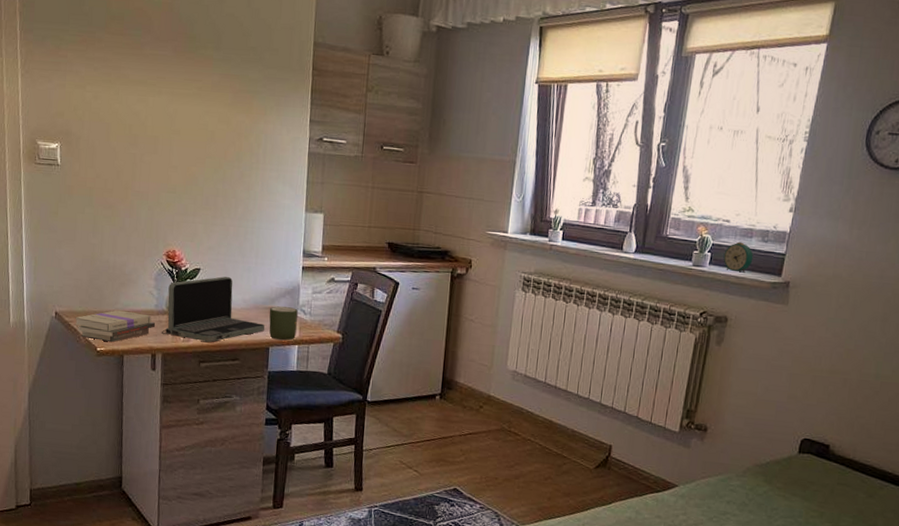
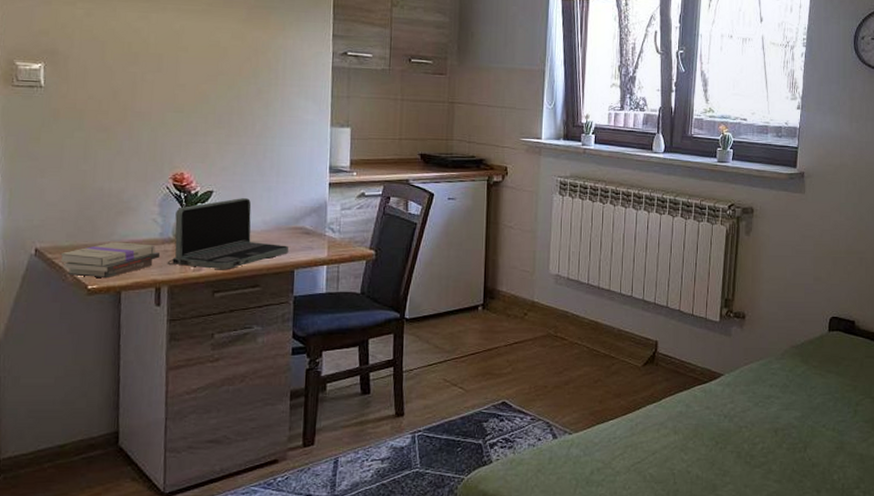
mug: present [269,306,298,341] -> none [293,226,325,262]
alarm clock: present [723,241,754,273] -> none [744,138,771,166]

